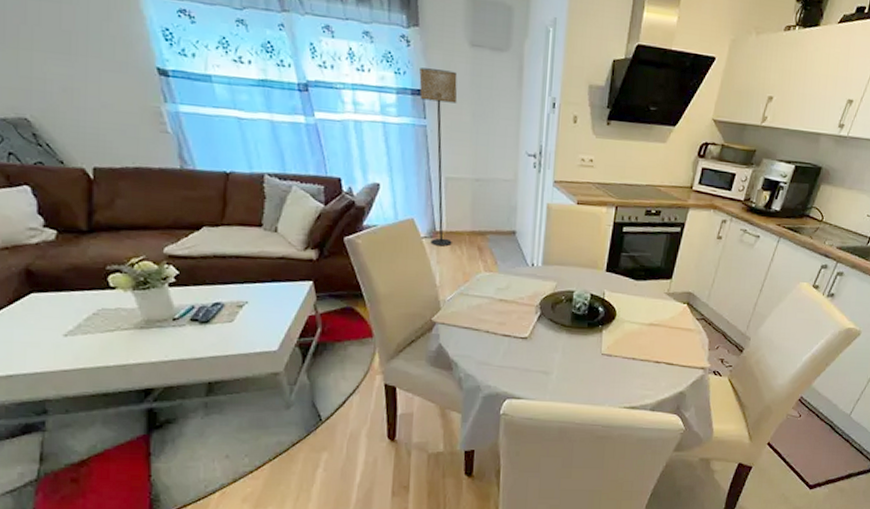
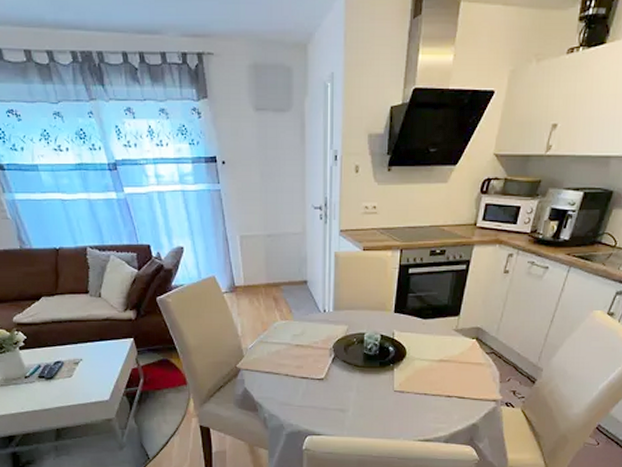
floor lamp: present [419,67,458,247] -> none [211,136,250,299]

